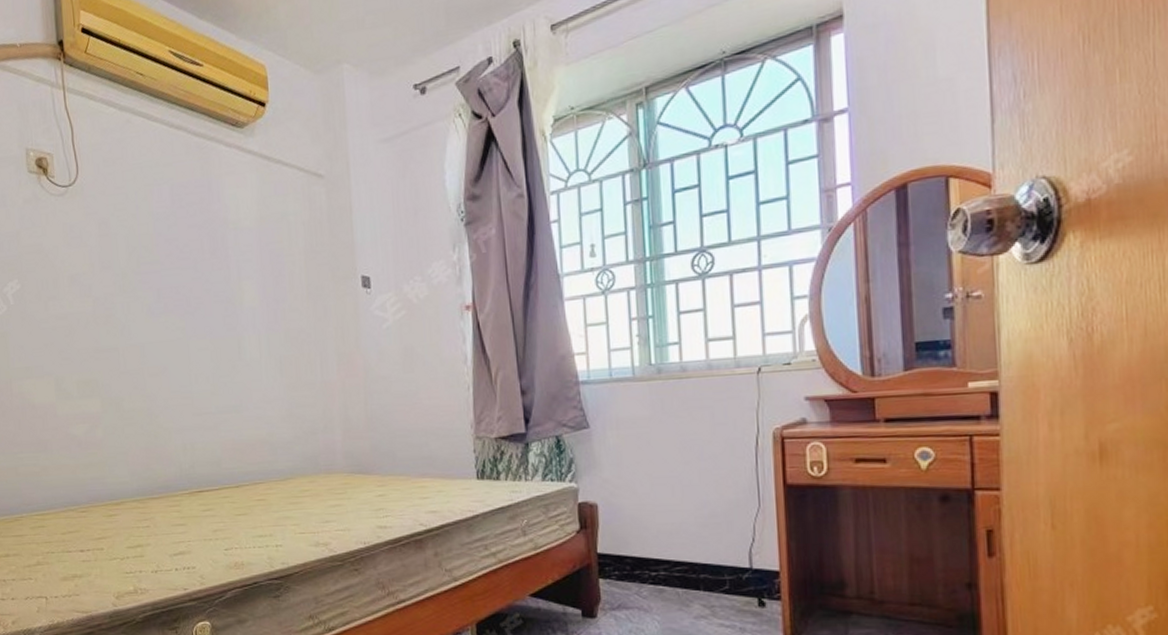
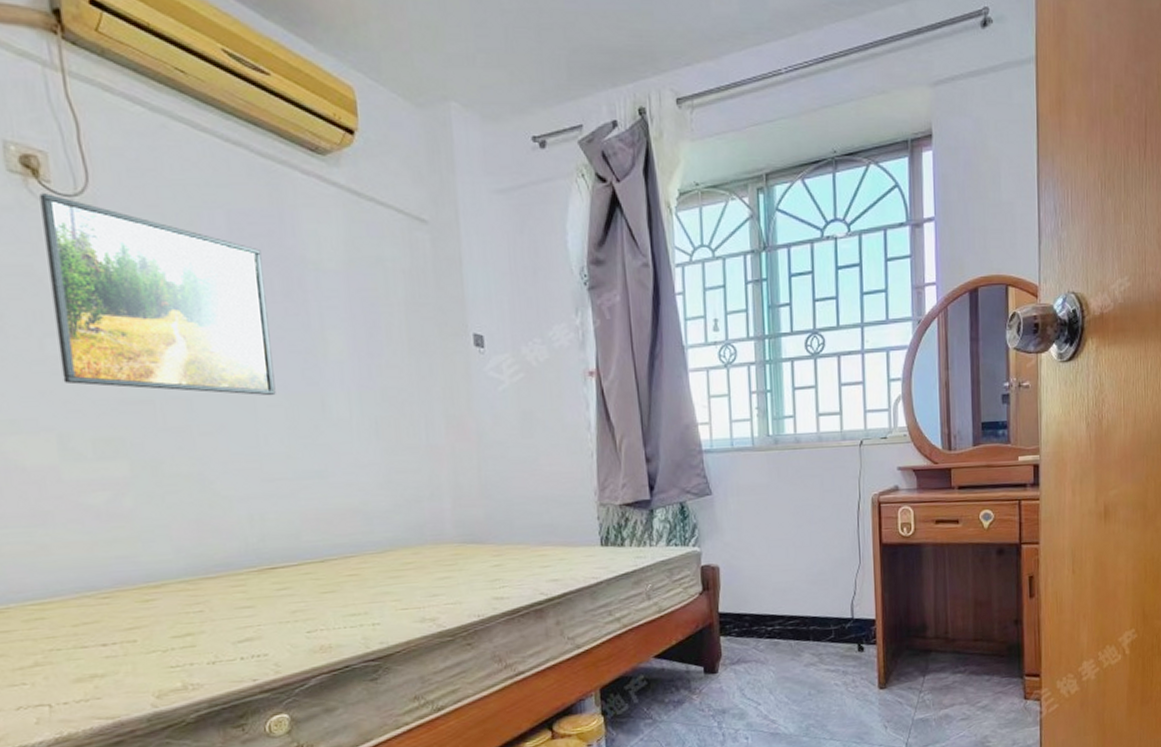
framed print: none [47,186,204,341] -> present [39,193,276,396]

